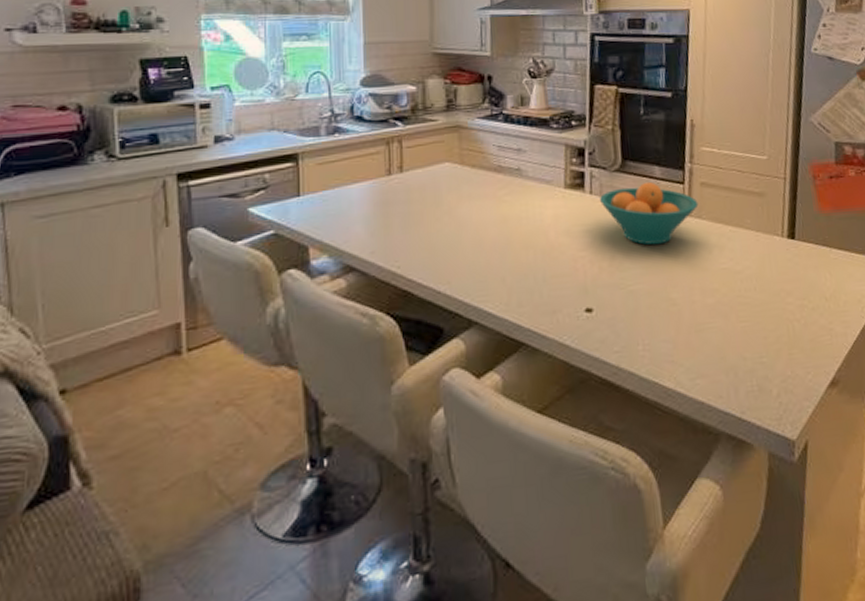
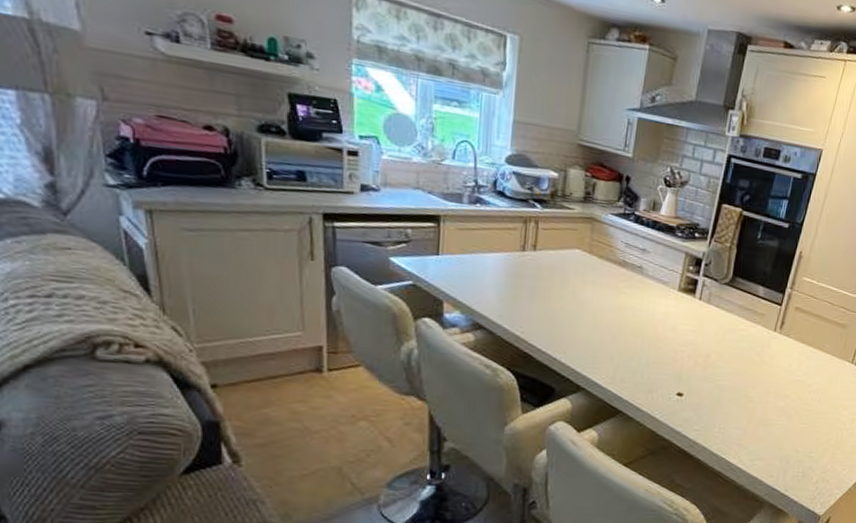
fruit bowl: present [600,181,699,245] -> none [707,298,790,352]

